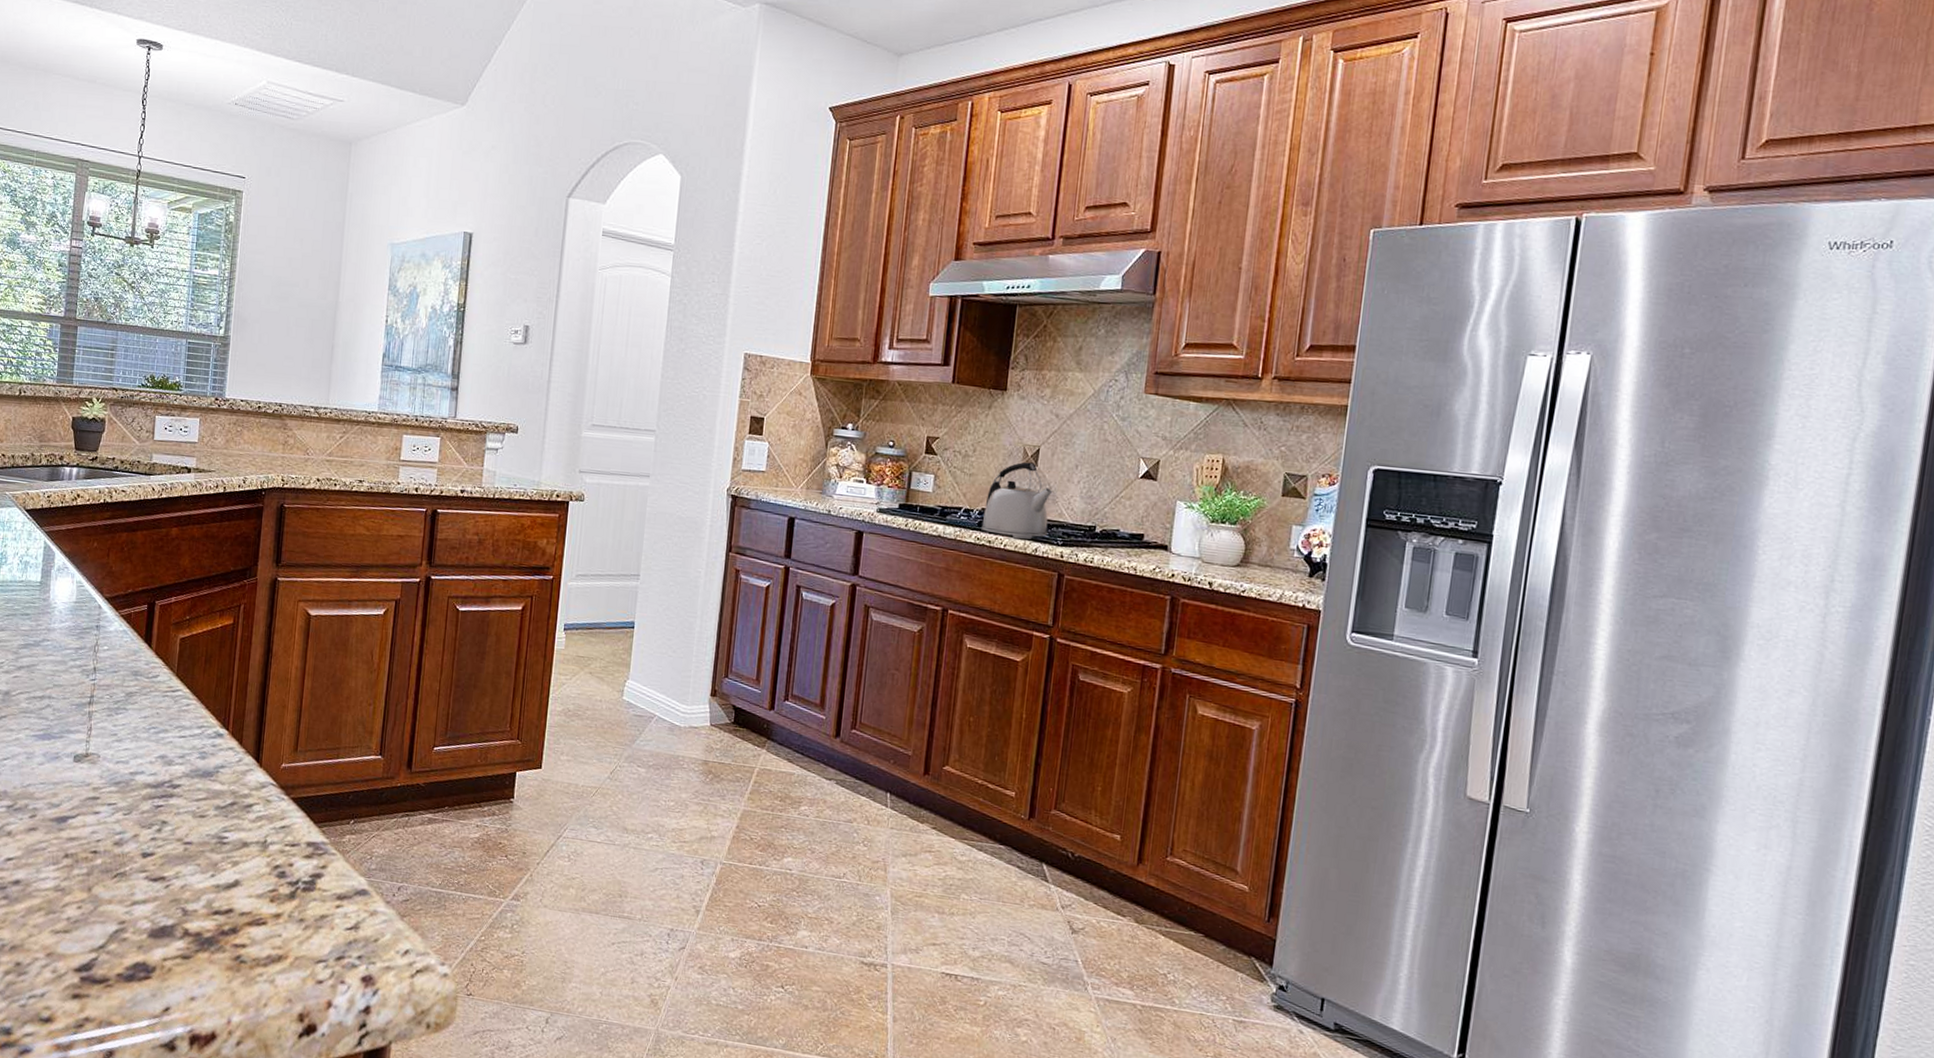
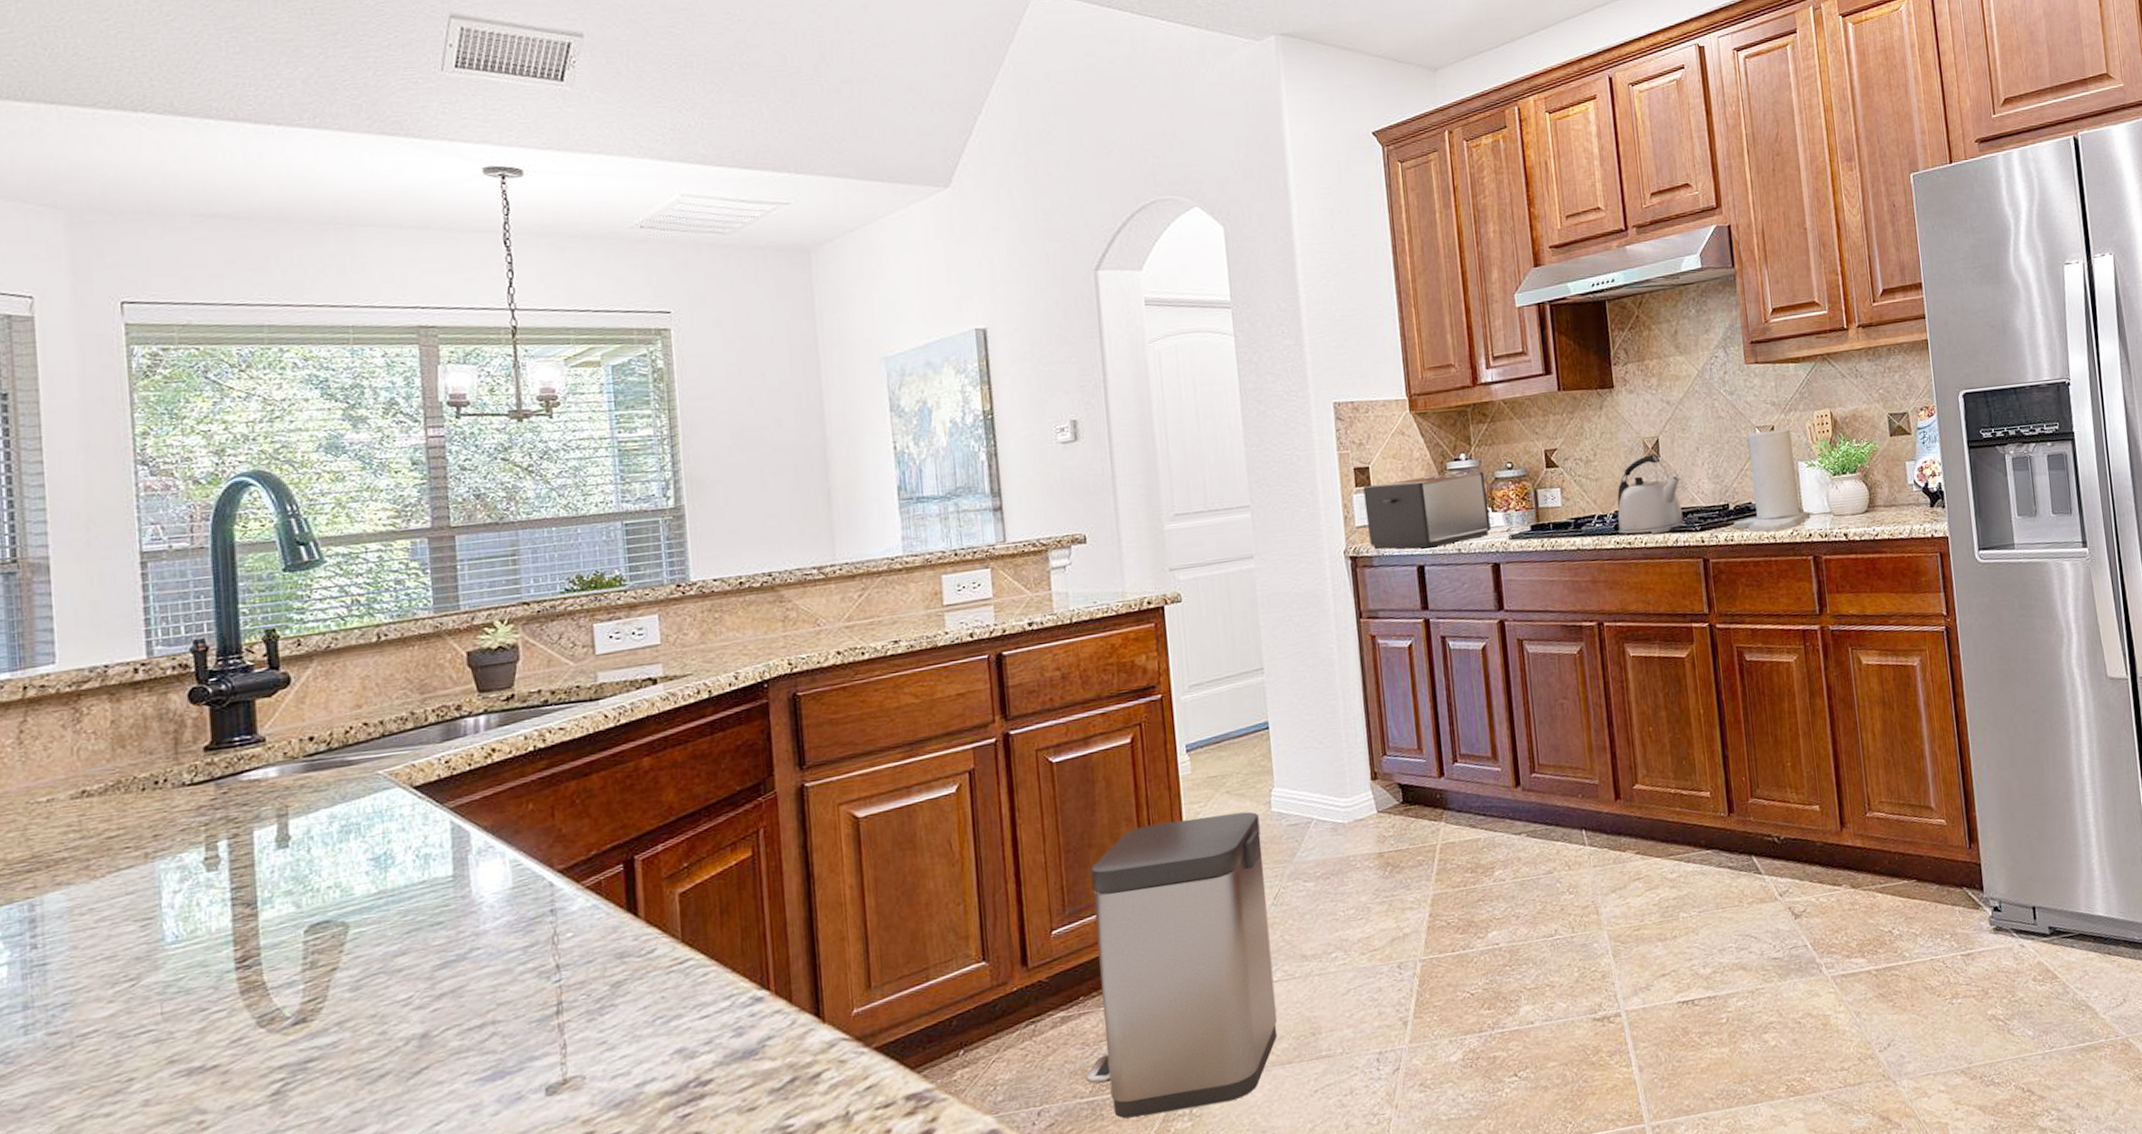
pedal bin: none [438,682,612,929] -> present [1086,811,1278,1119]
toaster: none [751,434,866,505] -> present [1363,471,1491,550]
paper towel: none [1096,462,1178,565] -> present [1733,428,1811,533]

